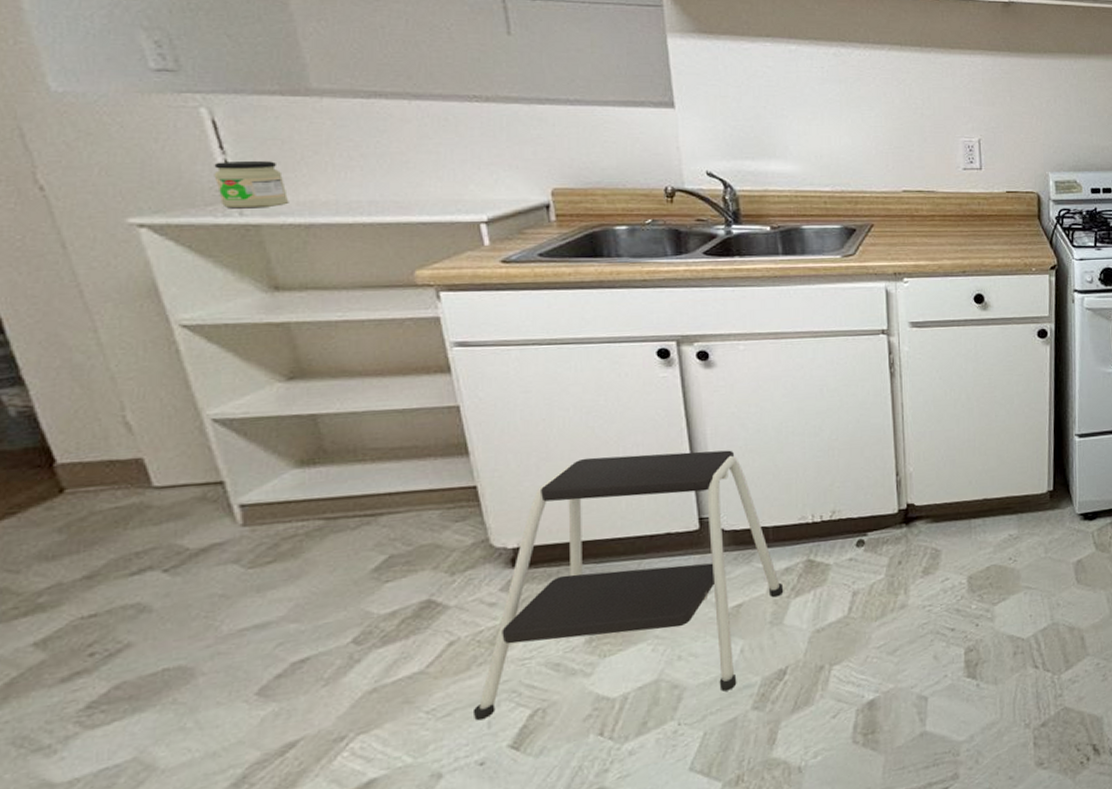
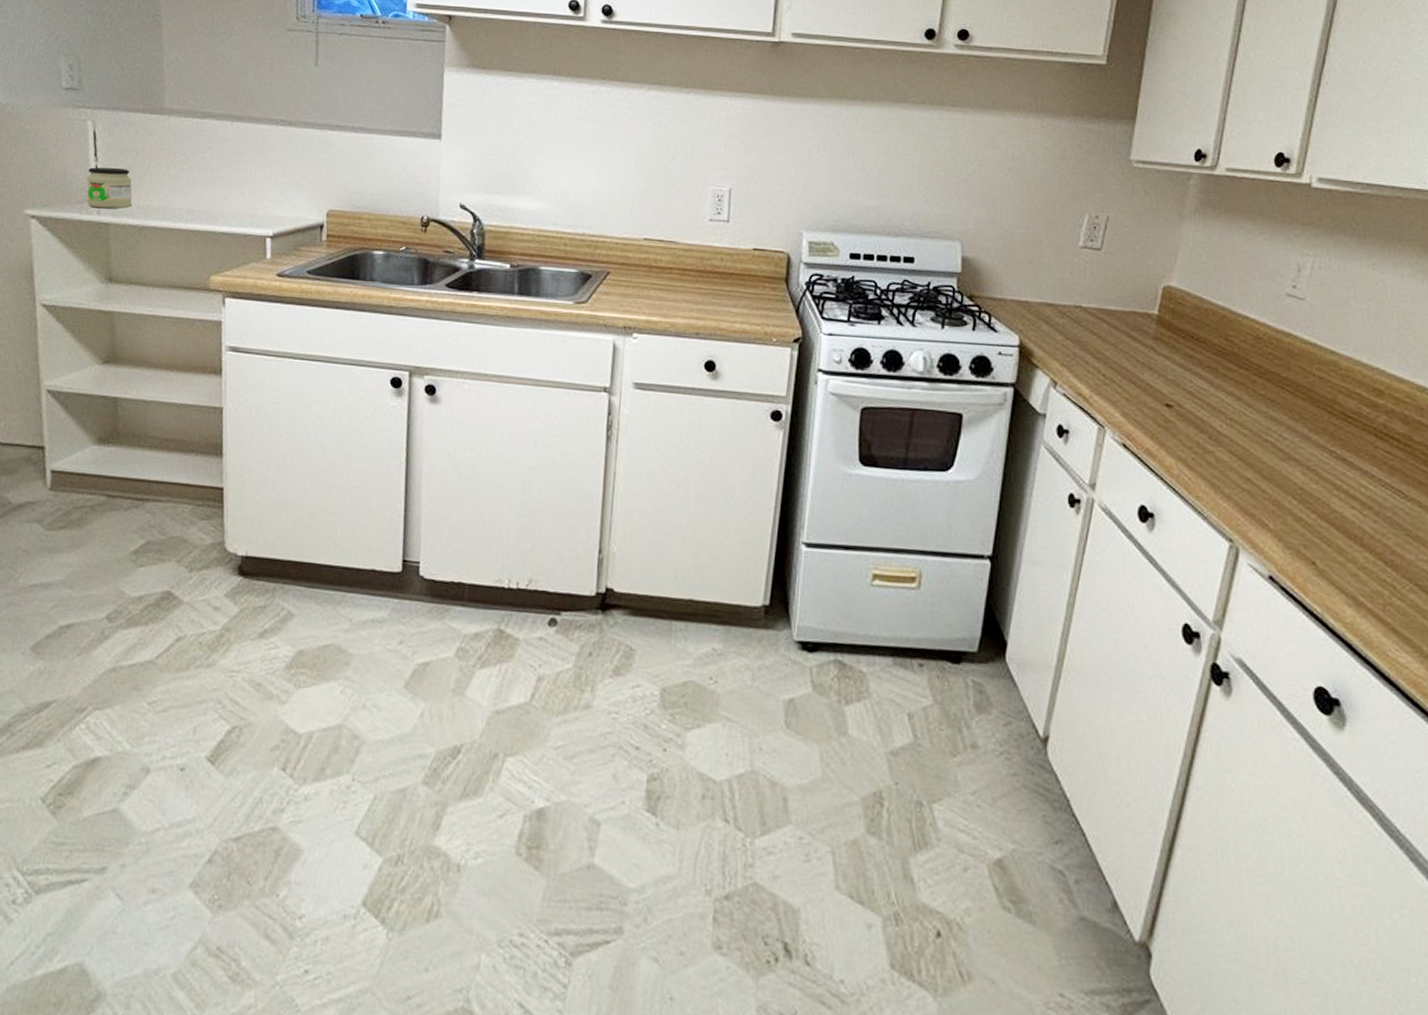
step stool: present [472,450,784,721] -> none [183,477,471,756]

